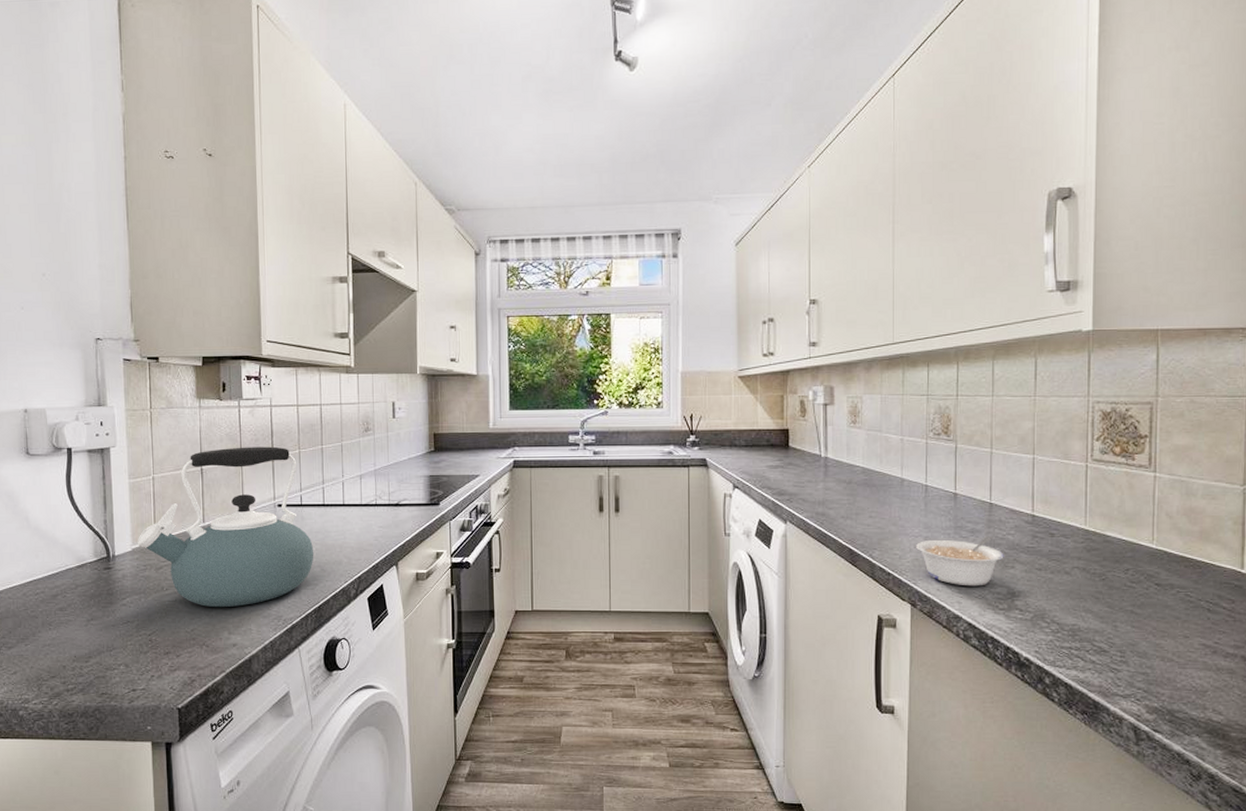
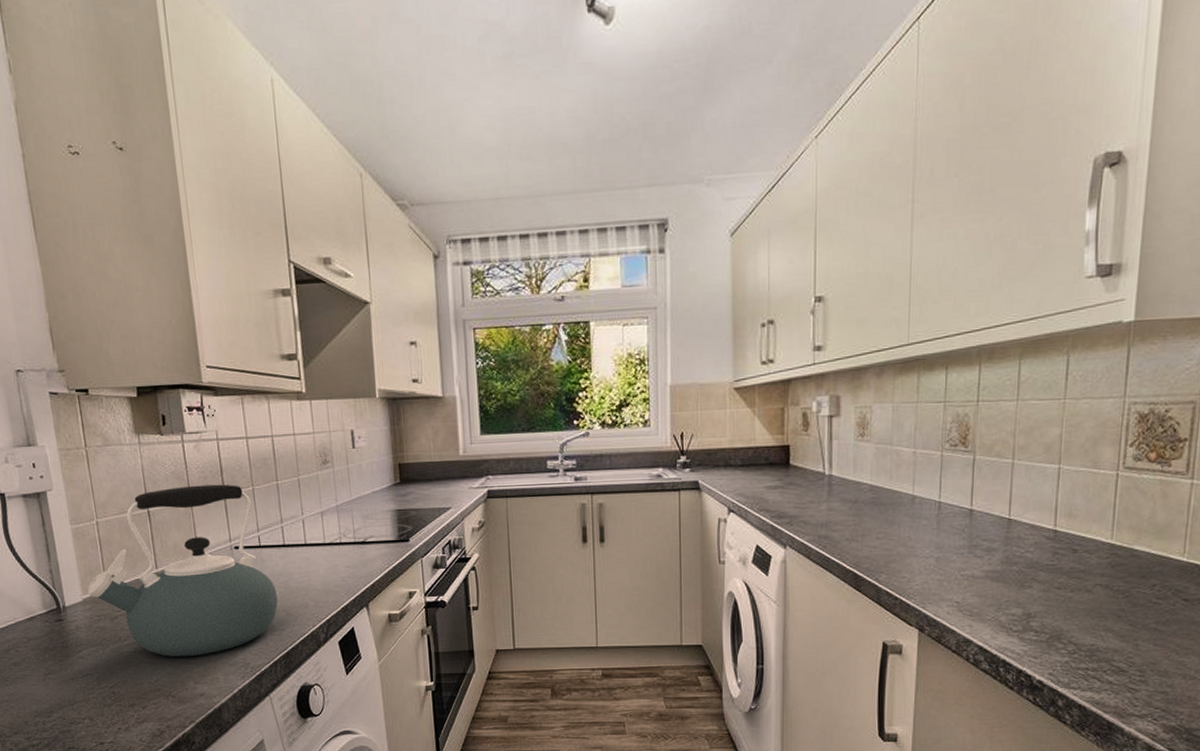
legume: present [916,536,1004,586] -> none [926,555,1021,609]

